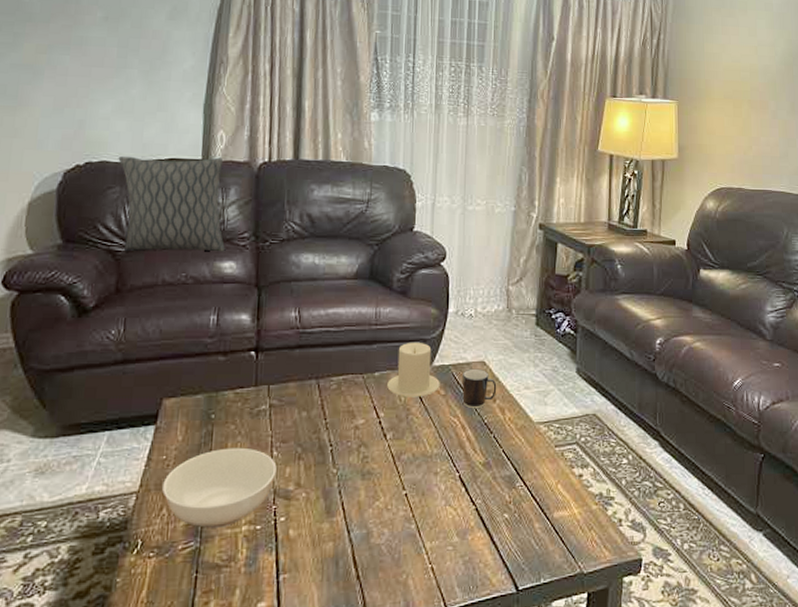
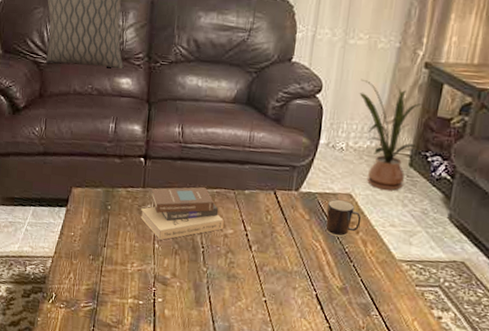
bowl: present [162,447,277,528] -> none [70,234,158,297]
books: none [253,375,354,445] -> present [140,186,225,240]
candle: present [387,342,440,398] -> none [255,167,306,218]
house plant: none [482,243,545,352] -> present [359,78,423,191]

